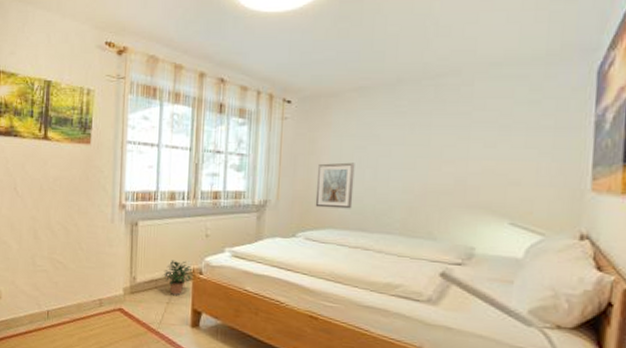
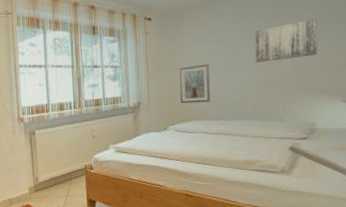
potted plant: present [162,260,194,295] -> none [60,159,86,189]
wall art: none [411,122,490,168] -> present [254,19,318,63]

